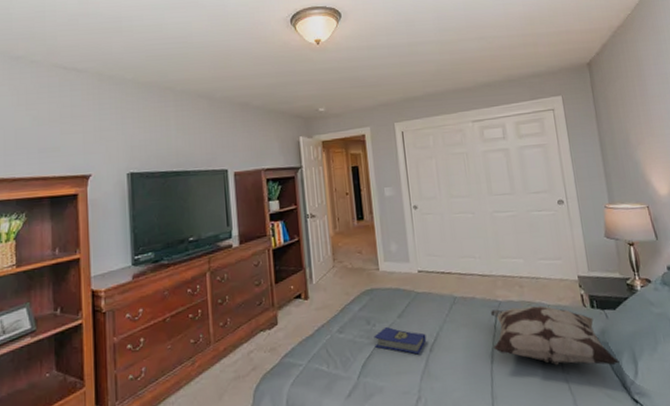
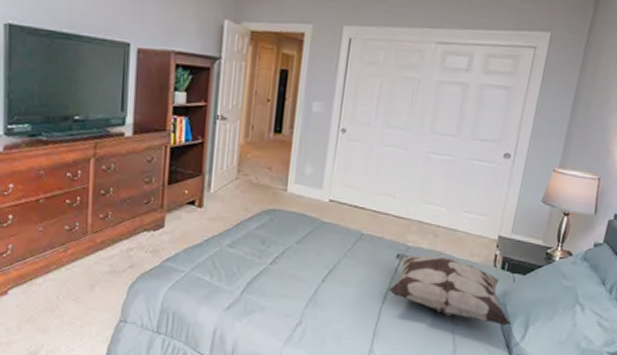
hardcover book: present [374,326,427,355] -> none [265,249,322,282]

